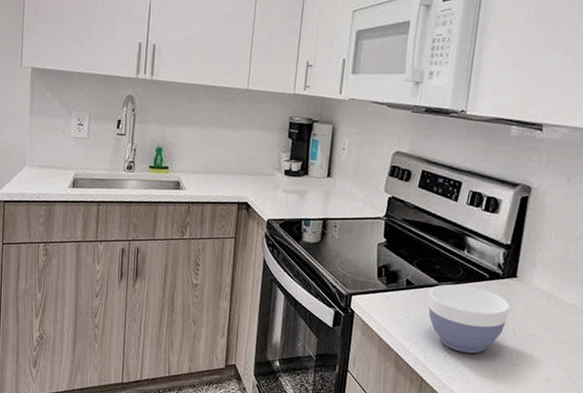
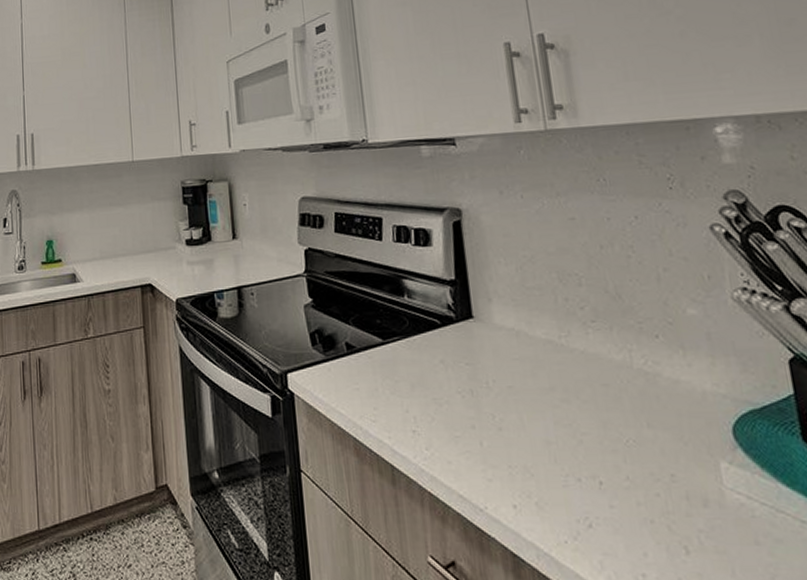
bowl: present [428,284,510,354] -> none [375,338,476,424]

